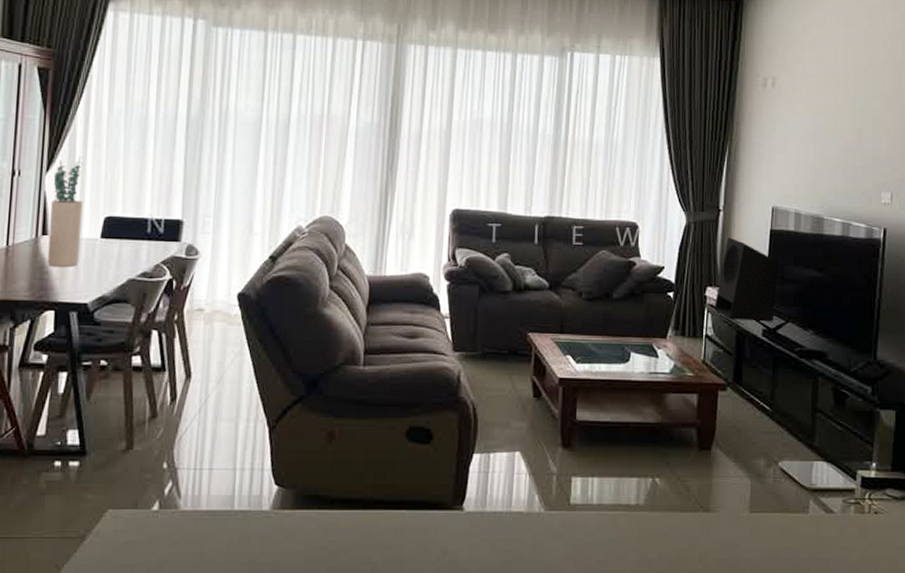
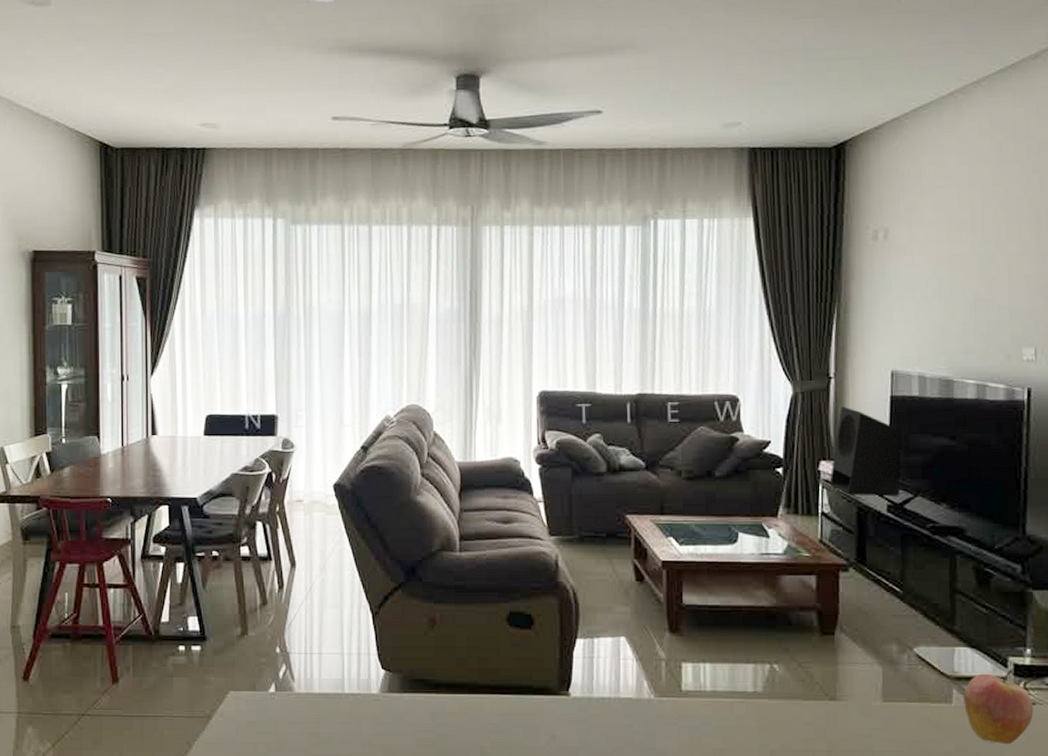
vase: present [47,156,83,268] -> none [157,359,187,465]
fruit: none [819,481,876,550] -> present [964,669,1034,744]

